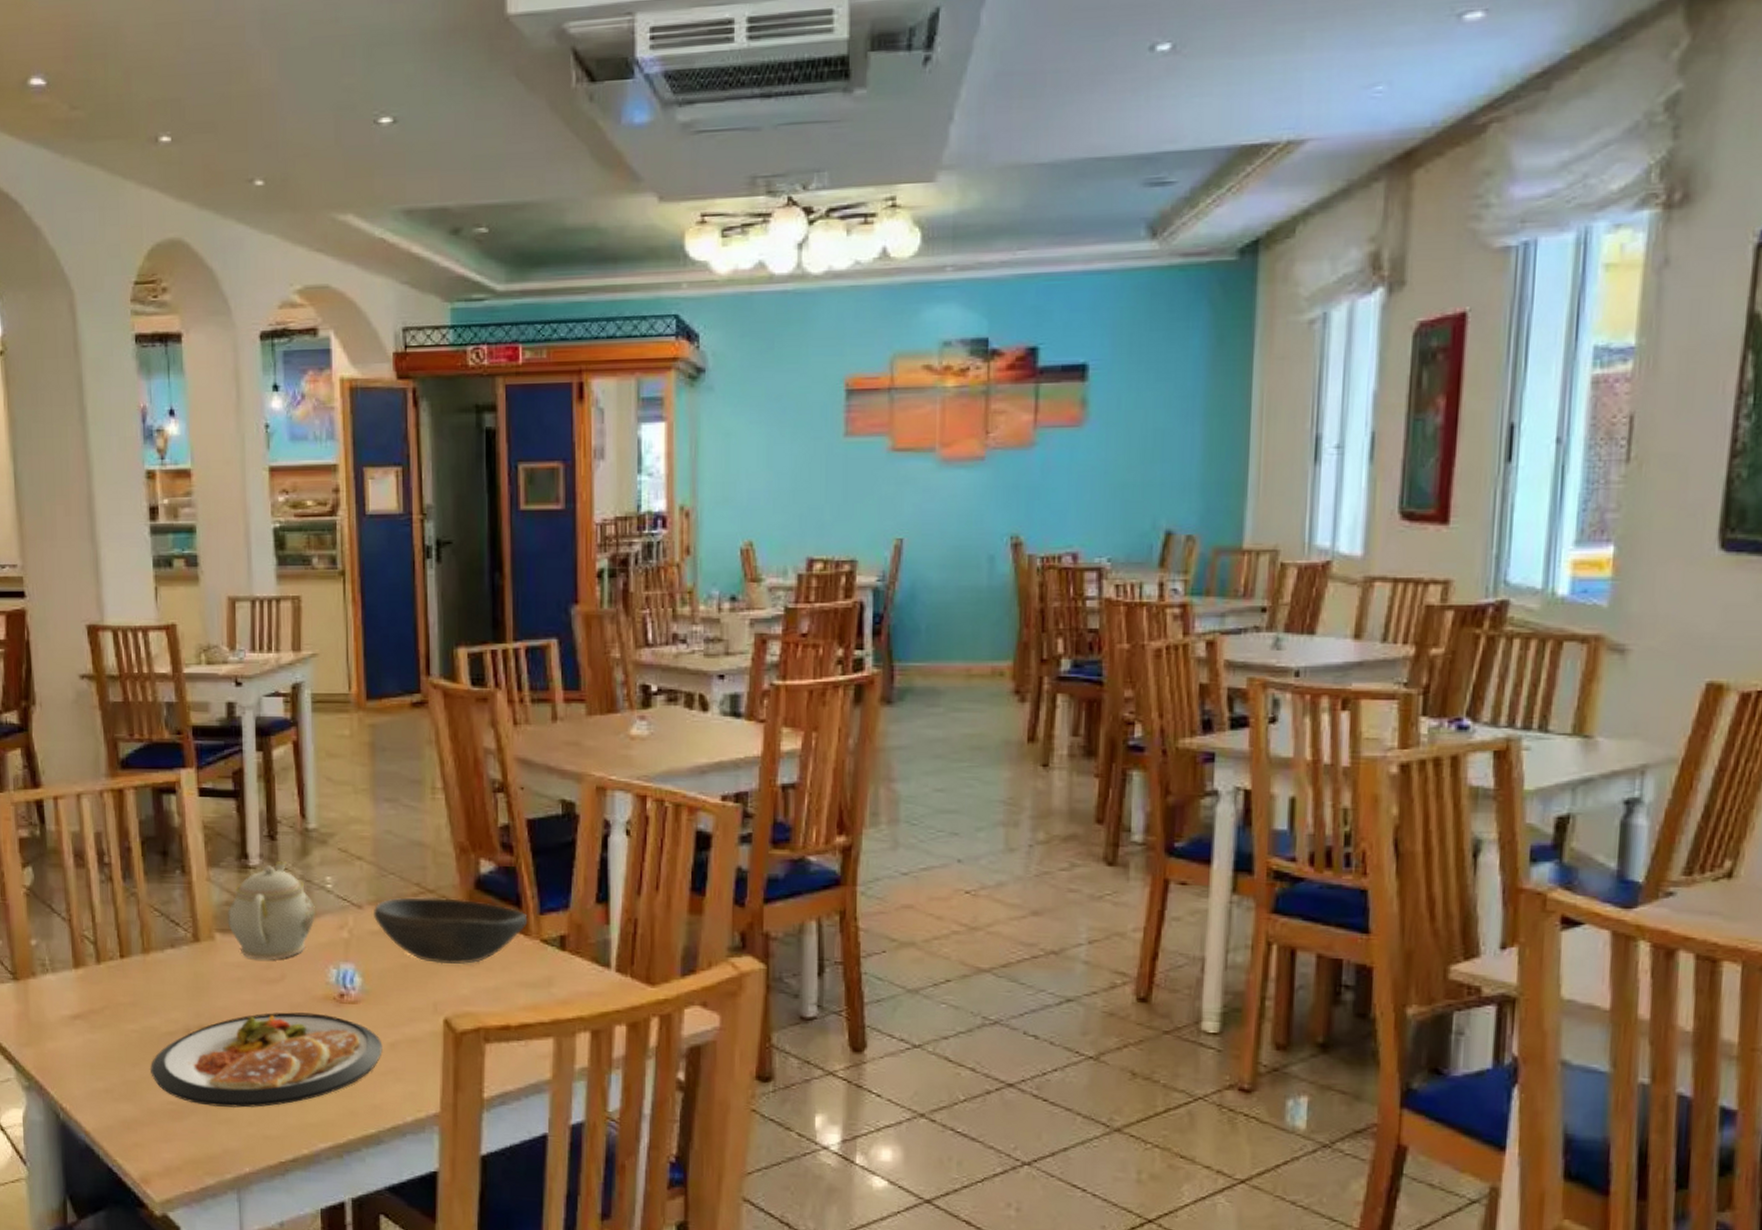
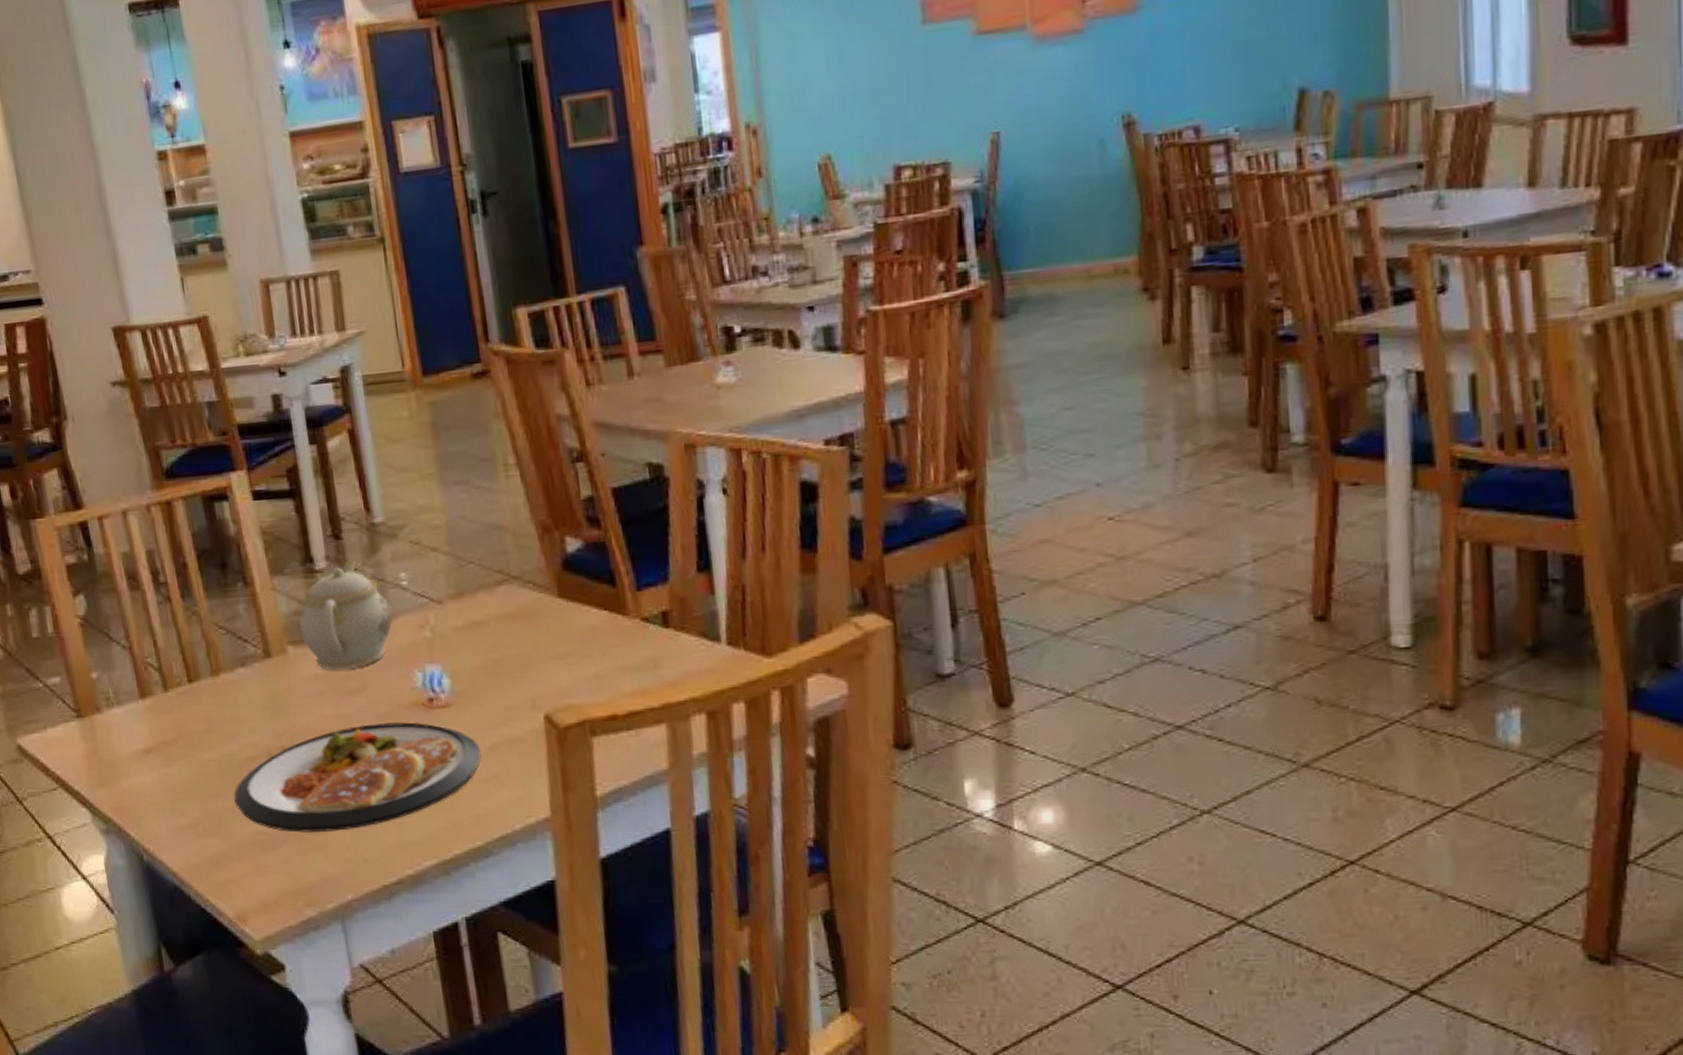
bowl: present [373,896,528,964] -> none [454,583,625,656]

